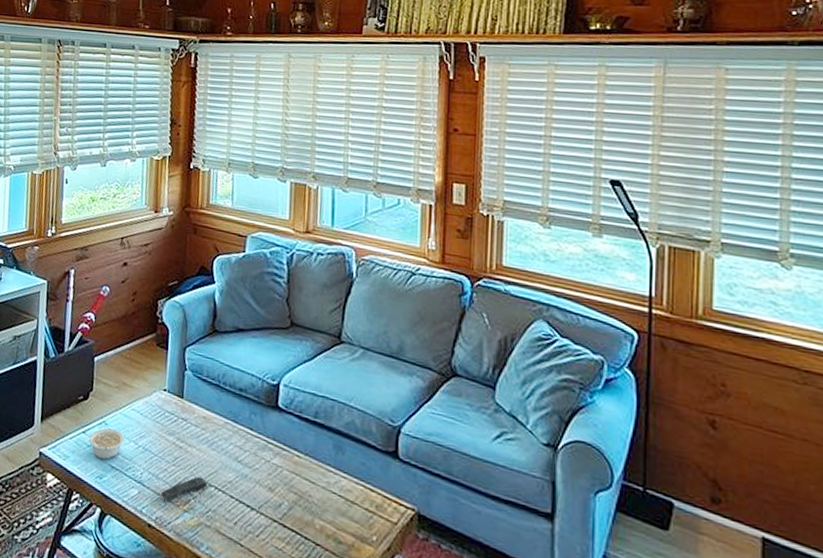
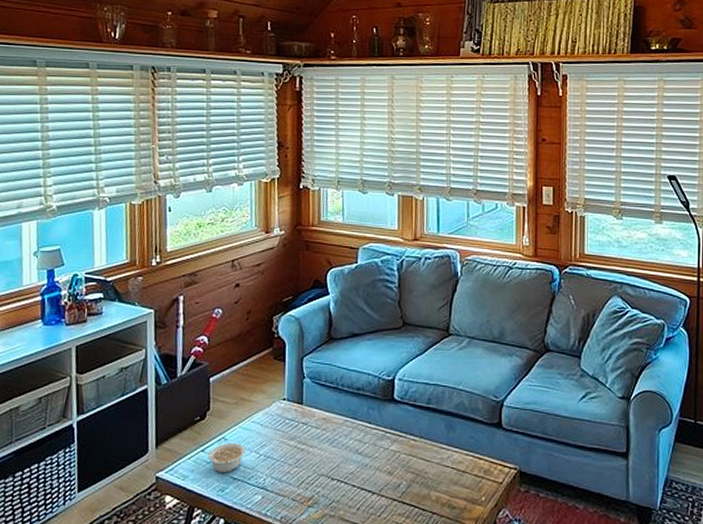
remote control: present [160,476,208,501] -> none [284,473,331,501]

